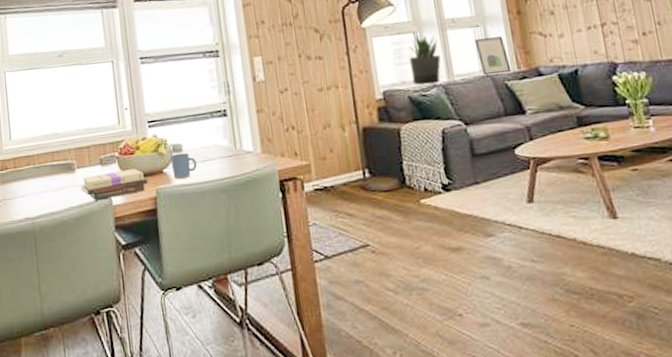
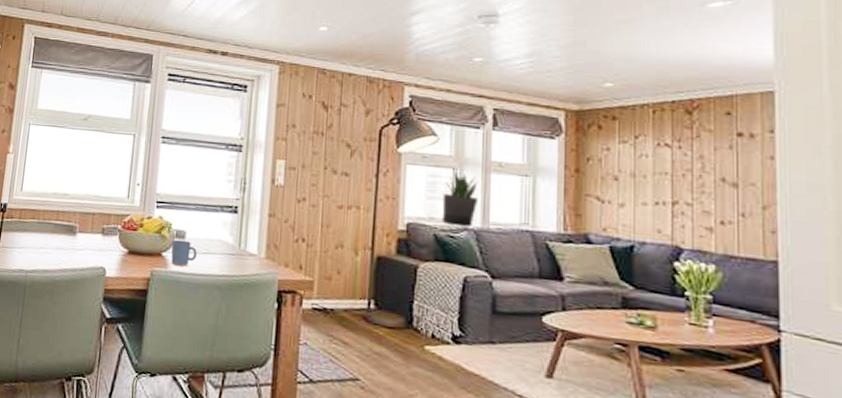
books: present [80,169,148,201] -> none [77,242,145,270]
picture frame: present [474,36,512,76] -> none [520,190,556,233]

